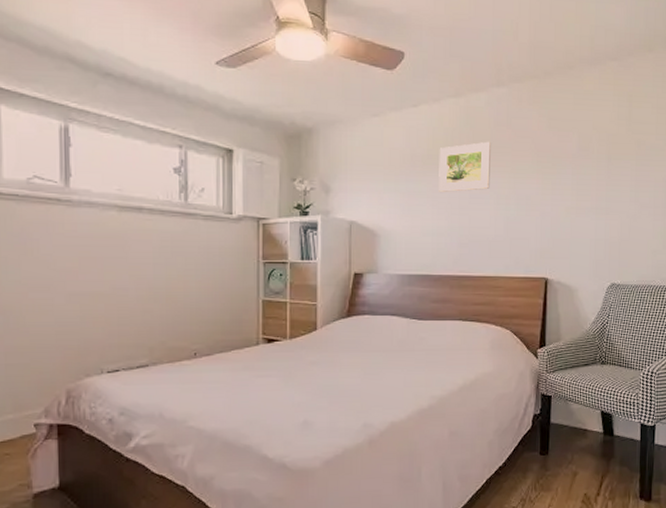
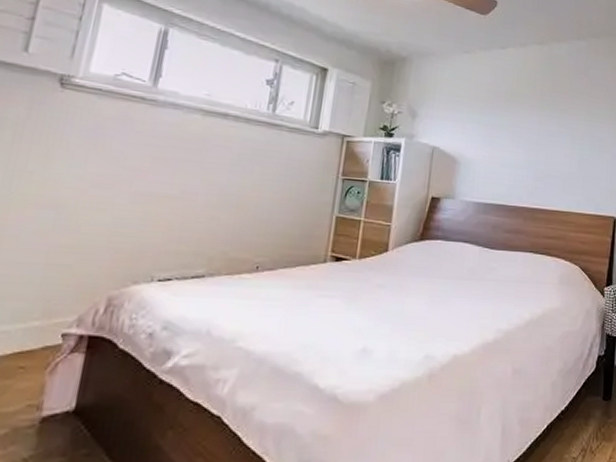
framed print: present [439,141,492,192] -> none [519,86,571,129]

